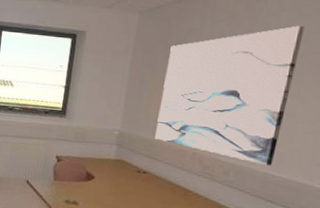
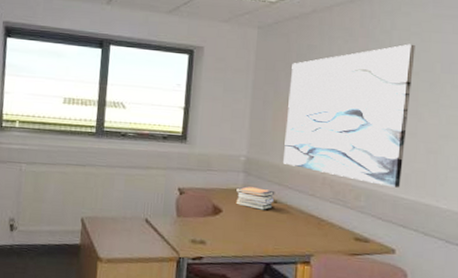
book stack: none [107,157,145,179] -> present [235,186,275,210]

